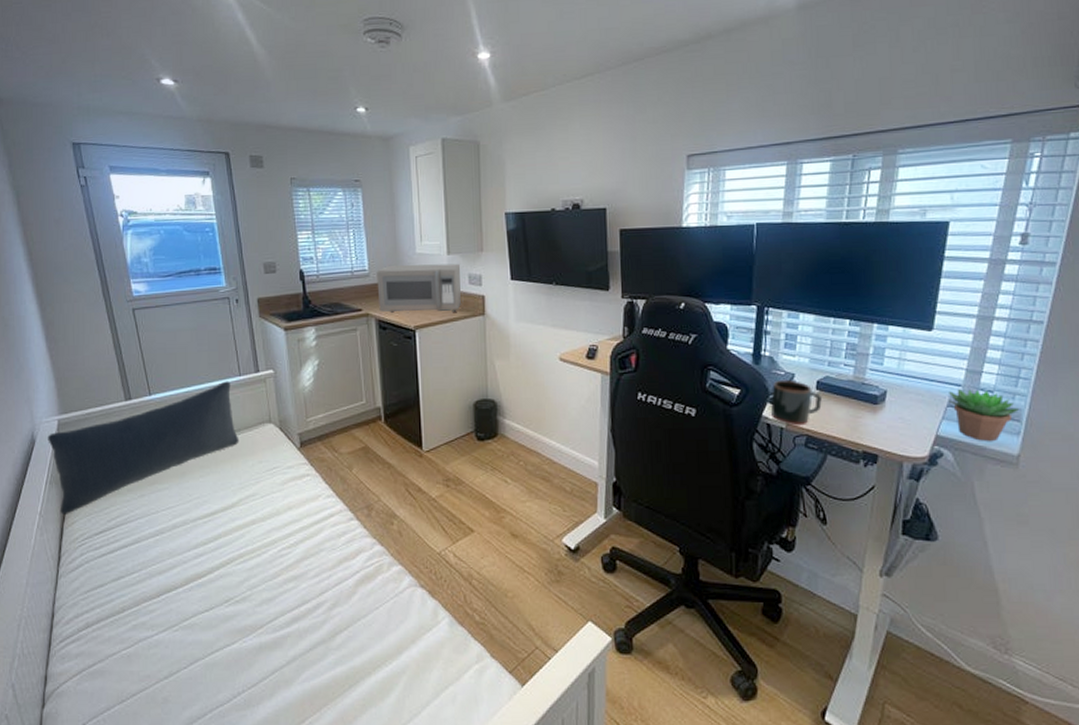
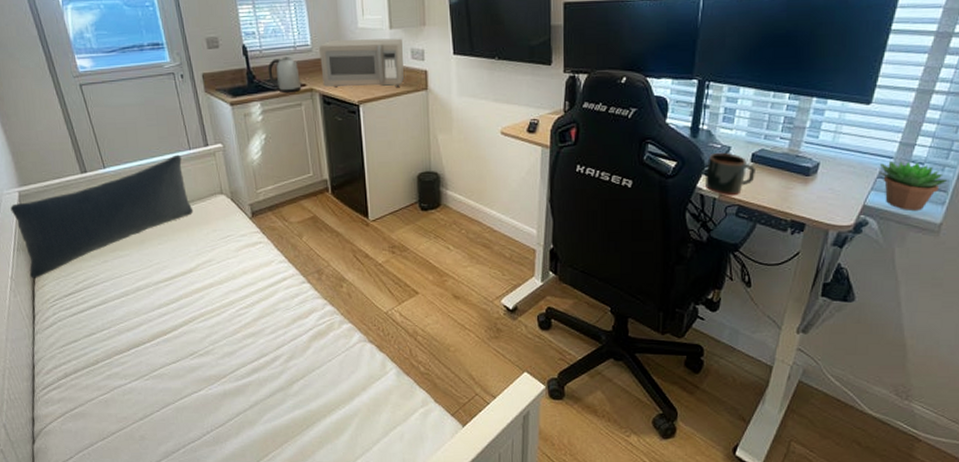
kettle: none [324,282,358,317] -> present [267,57,302,93]

